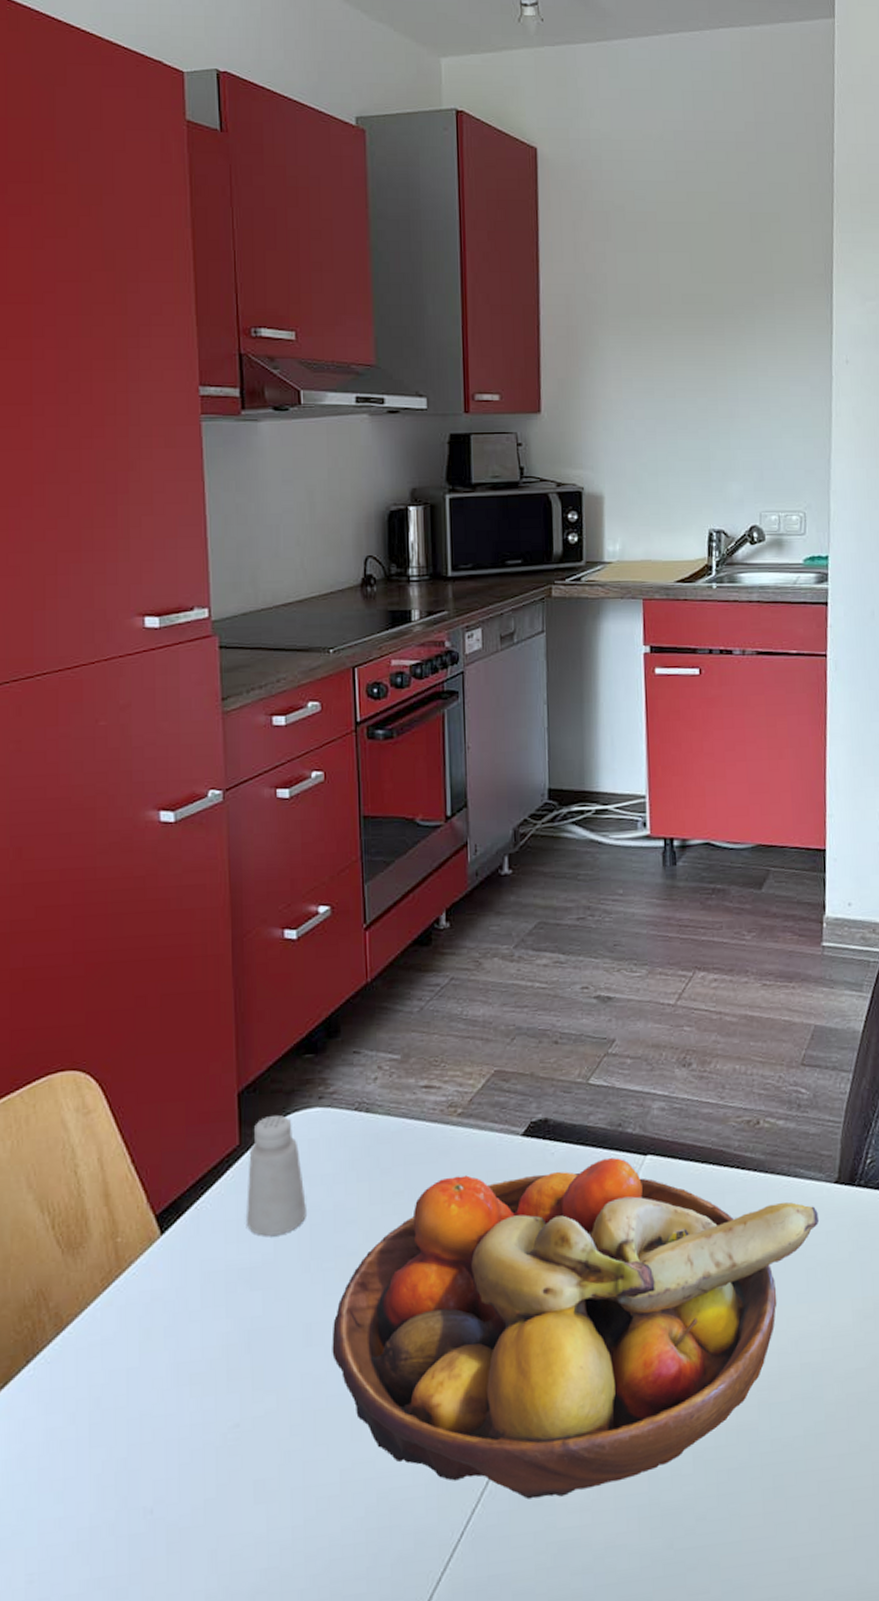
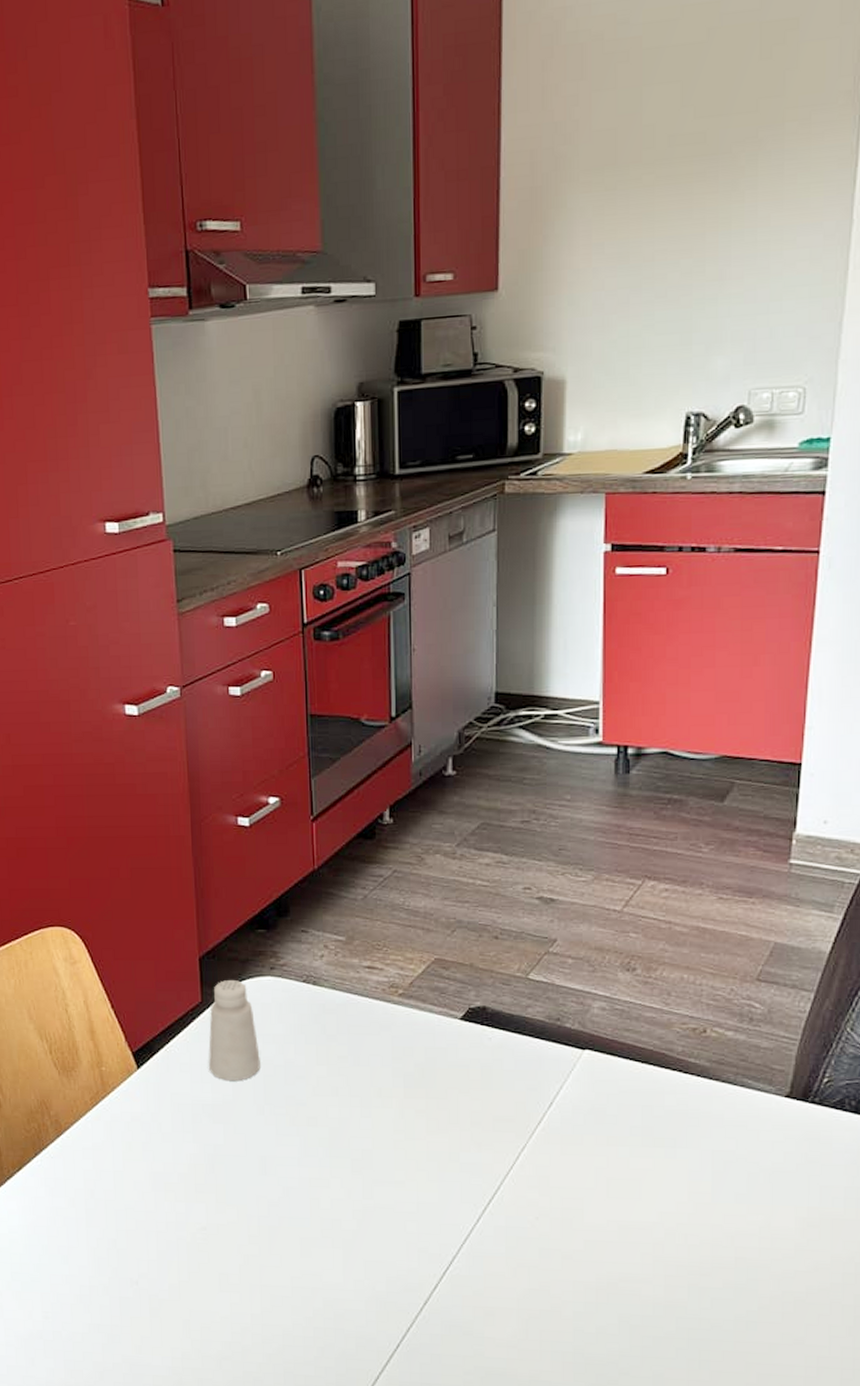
fruit bowl: present [332,1158,820,1499] -> none [283,1049,766,1332]

